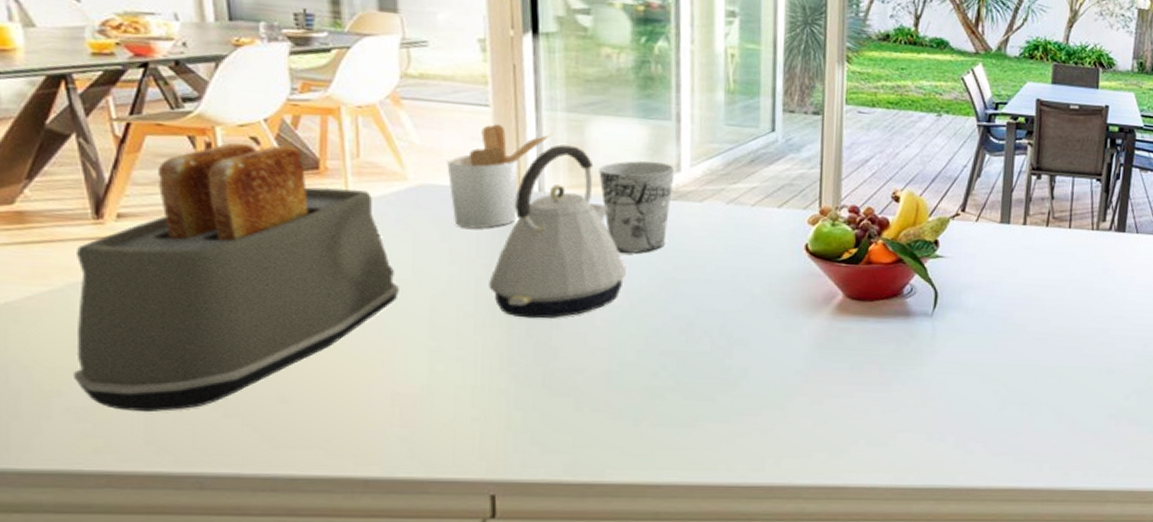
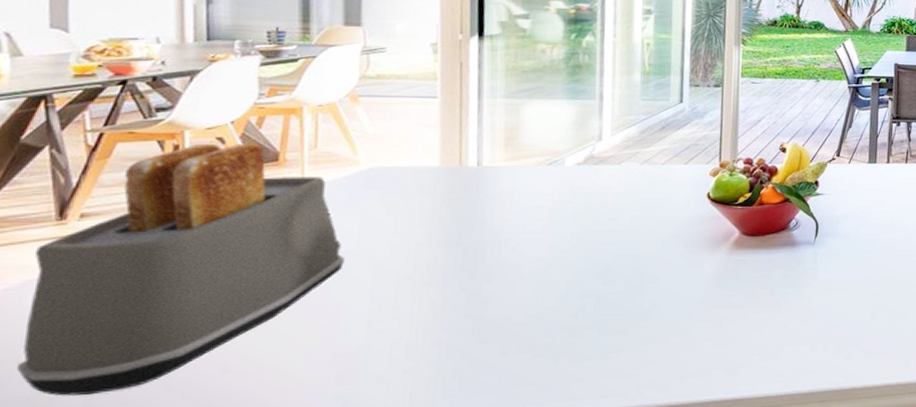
utensil holder: present [447,124,553,229] -> none [396,112,492,202]
kettle: present [489,144,626,319] -> none [427,125,552,276]
cup: present [599,161,675,253] -> none [531,133,597,212]

